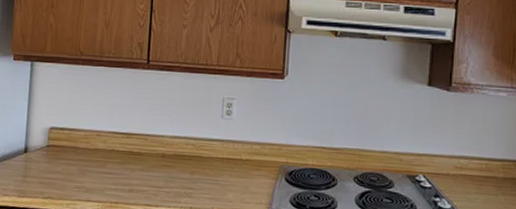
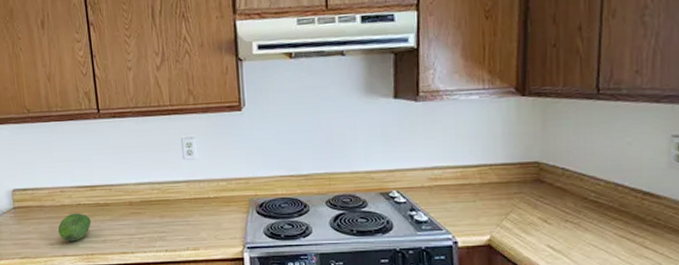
fruit: none [86,158,121,188] -> present [58,213,91,242]

